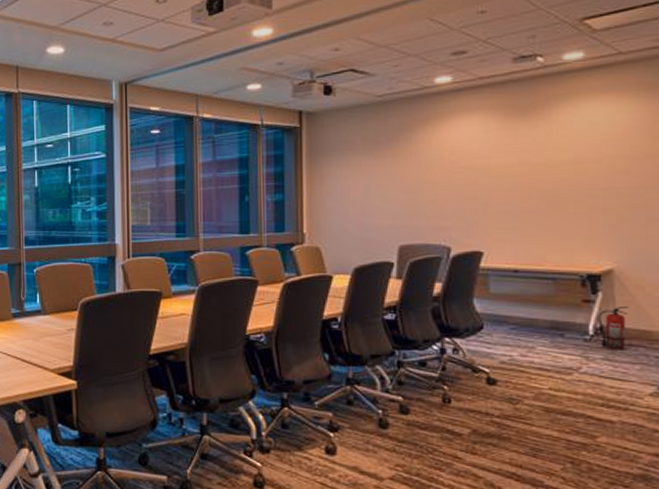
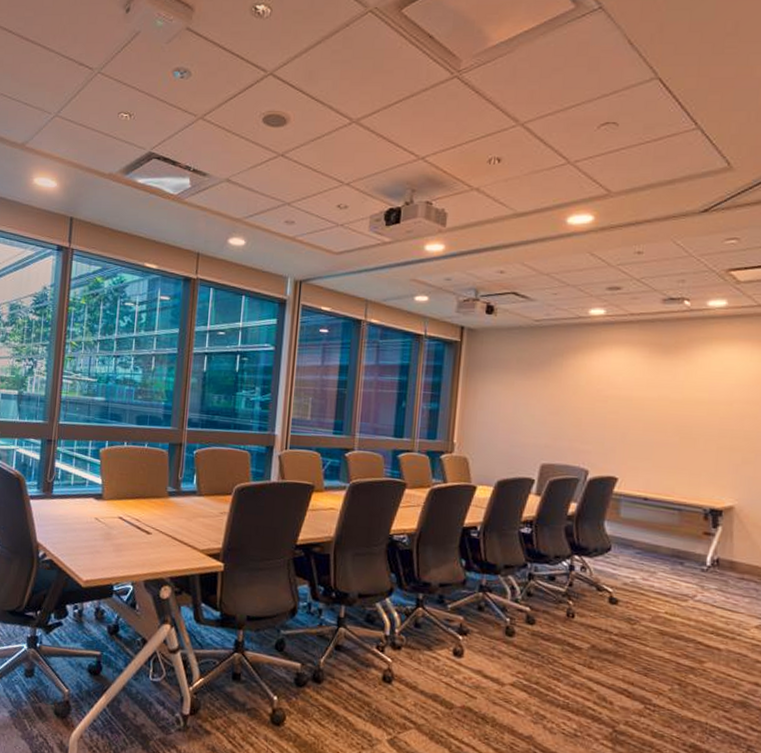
fire extinguisher: present [598,307,630,350] -> none [716,542,746,583]

